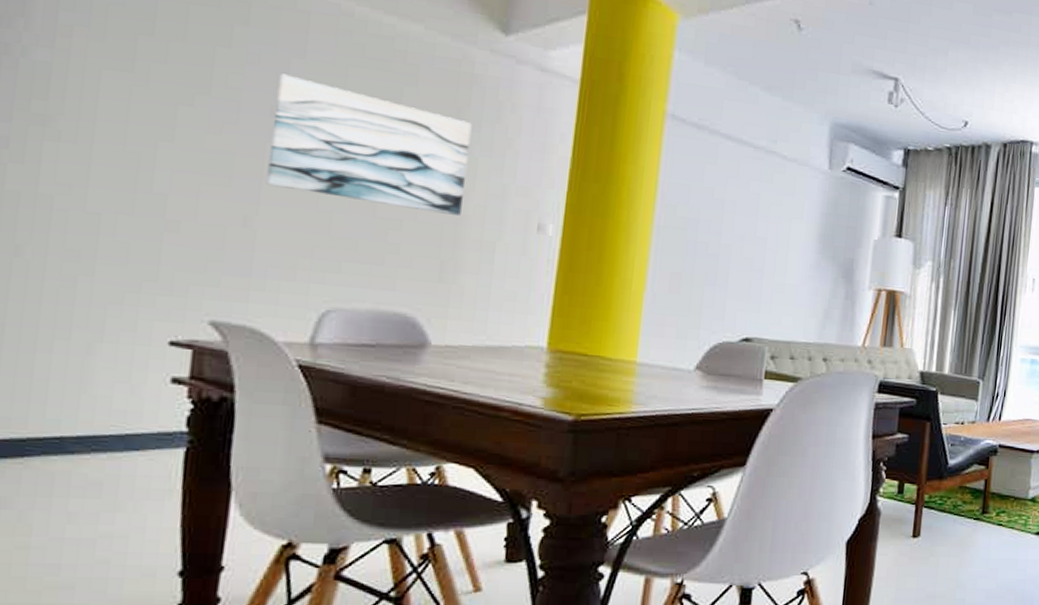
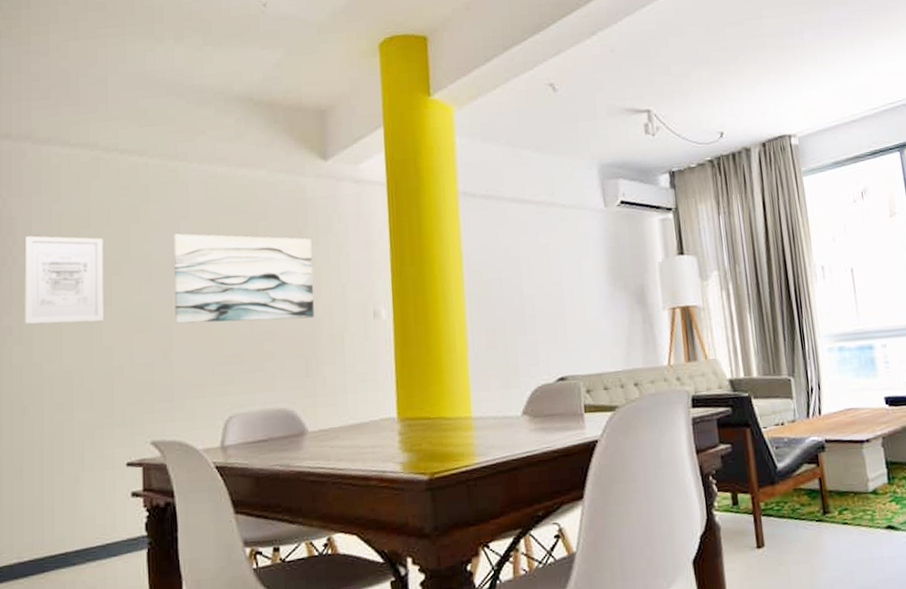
wall art: none [31,23,172,161] -> present [25,236,104,324]

